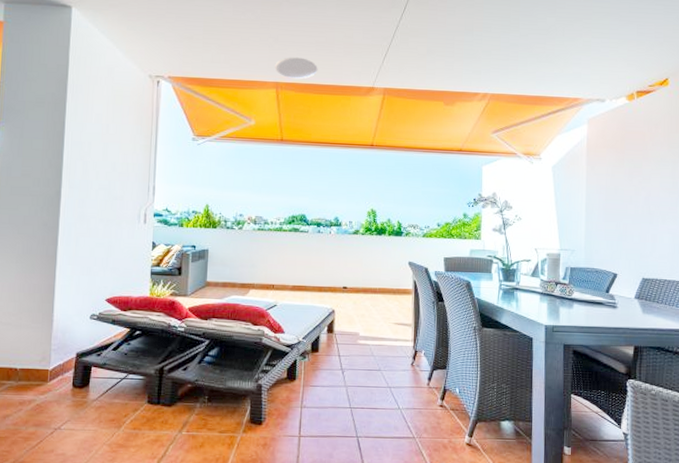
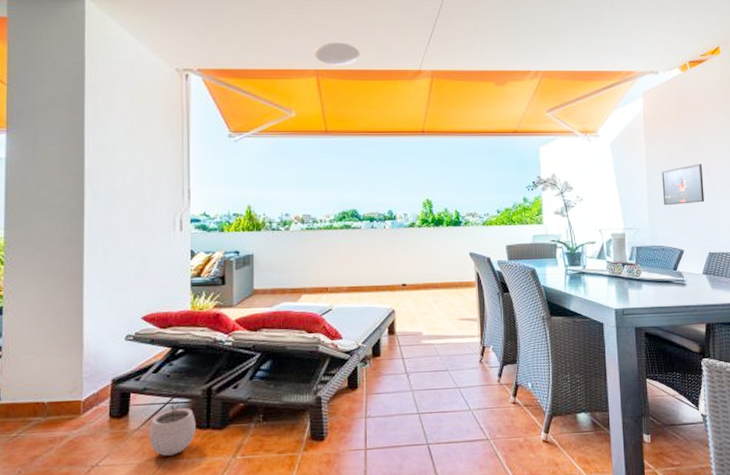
plant pot: none [105,377,148,426] -> present [149,401,196,456]
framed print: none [600,191,643,230] -> present [661,164,705,206]

